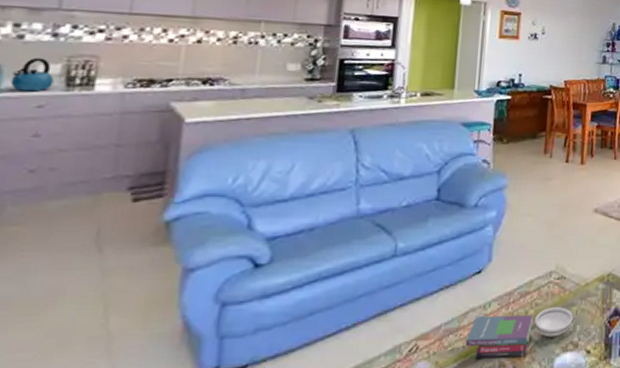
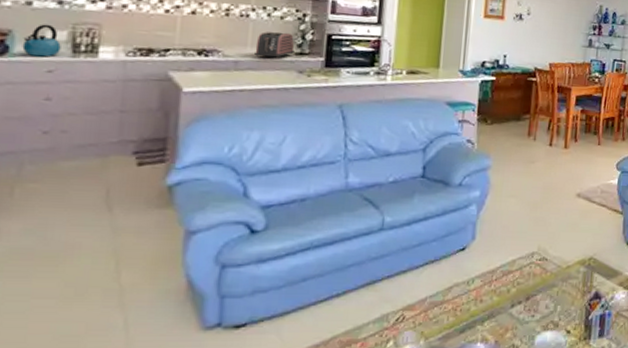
toaster: none [263,58,305,85] -> present [254,31,295,58]
books: present [465,315,534,359] -> none [449,292,515,333]
bowl: present [534,307,573,337] -> none [516,287,554,316]

